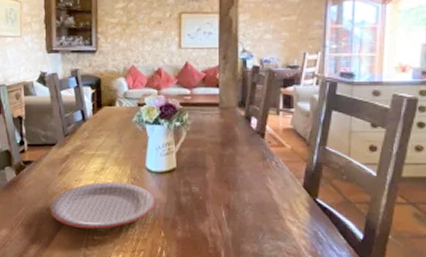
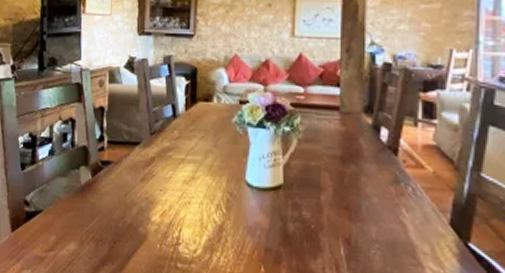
plate: present [50,182,155,229] -> none [127,194,254,255]

